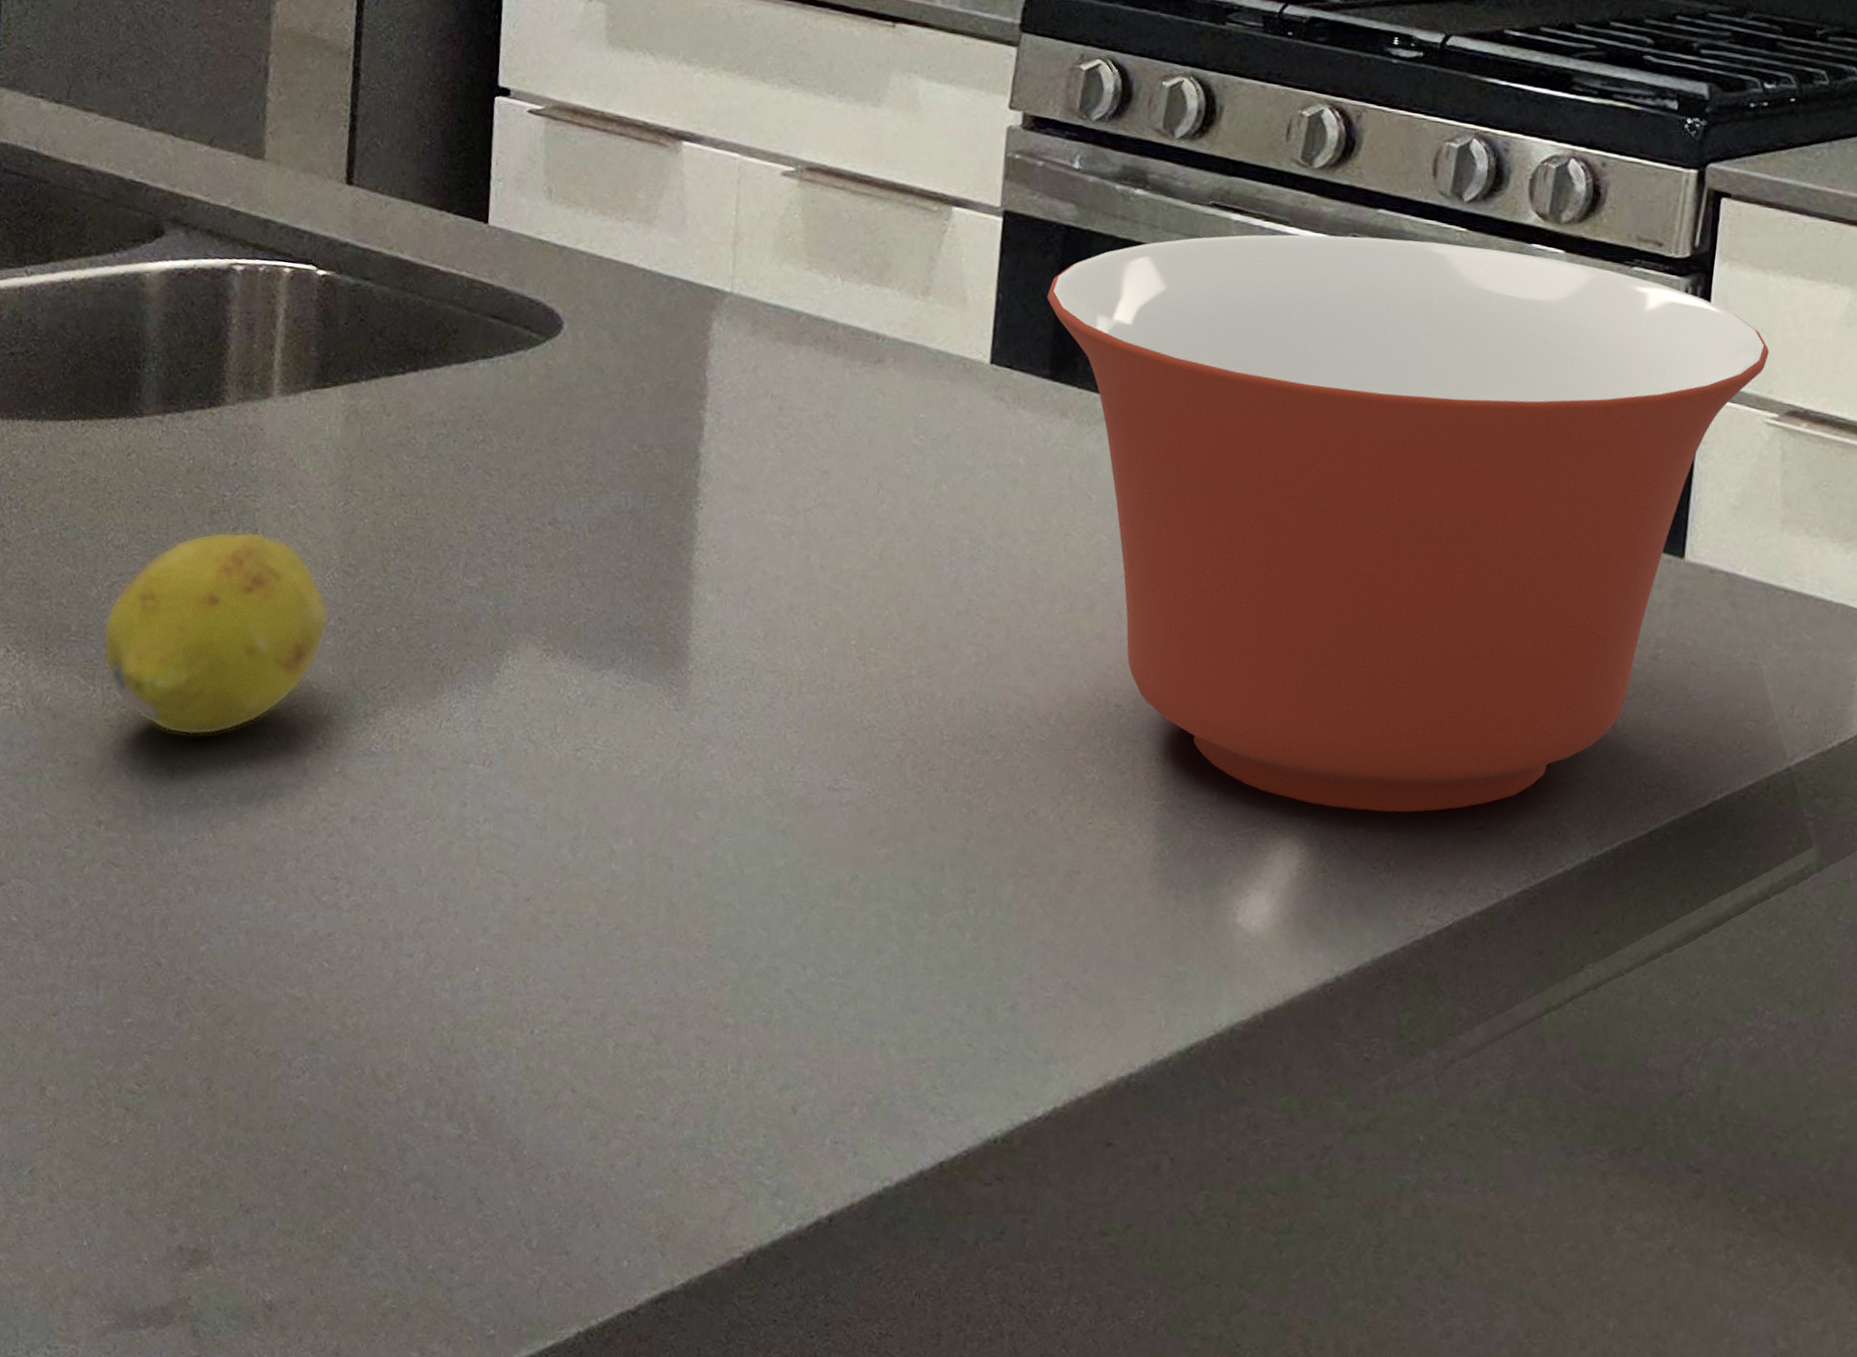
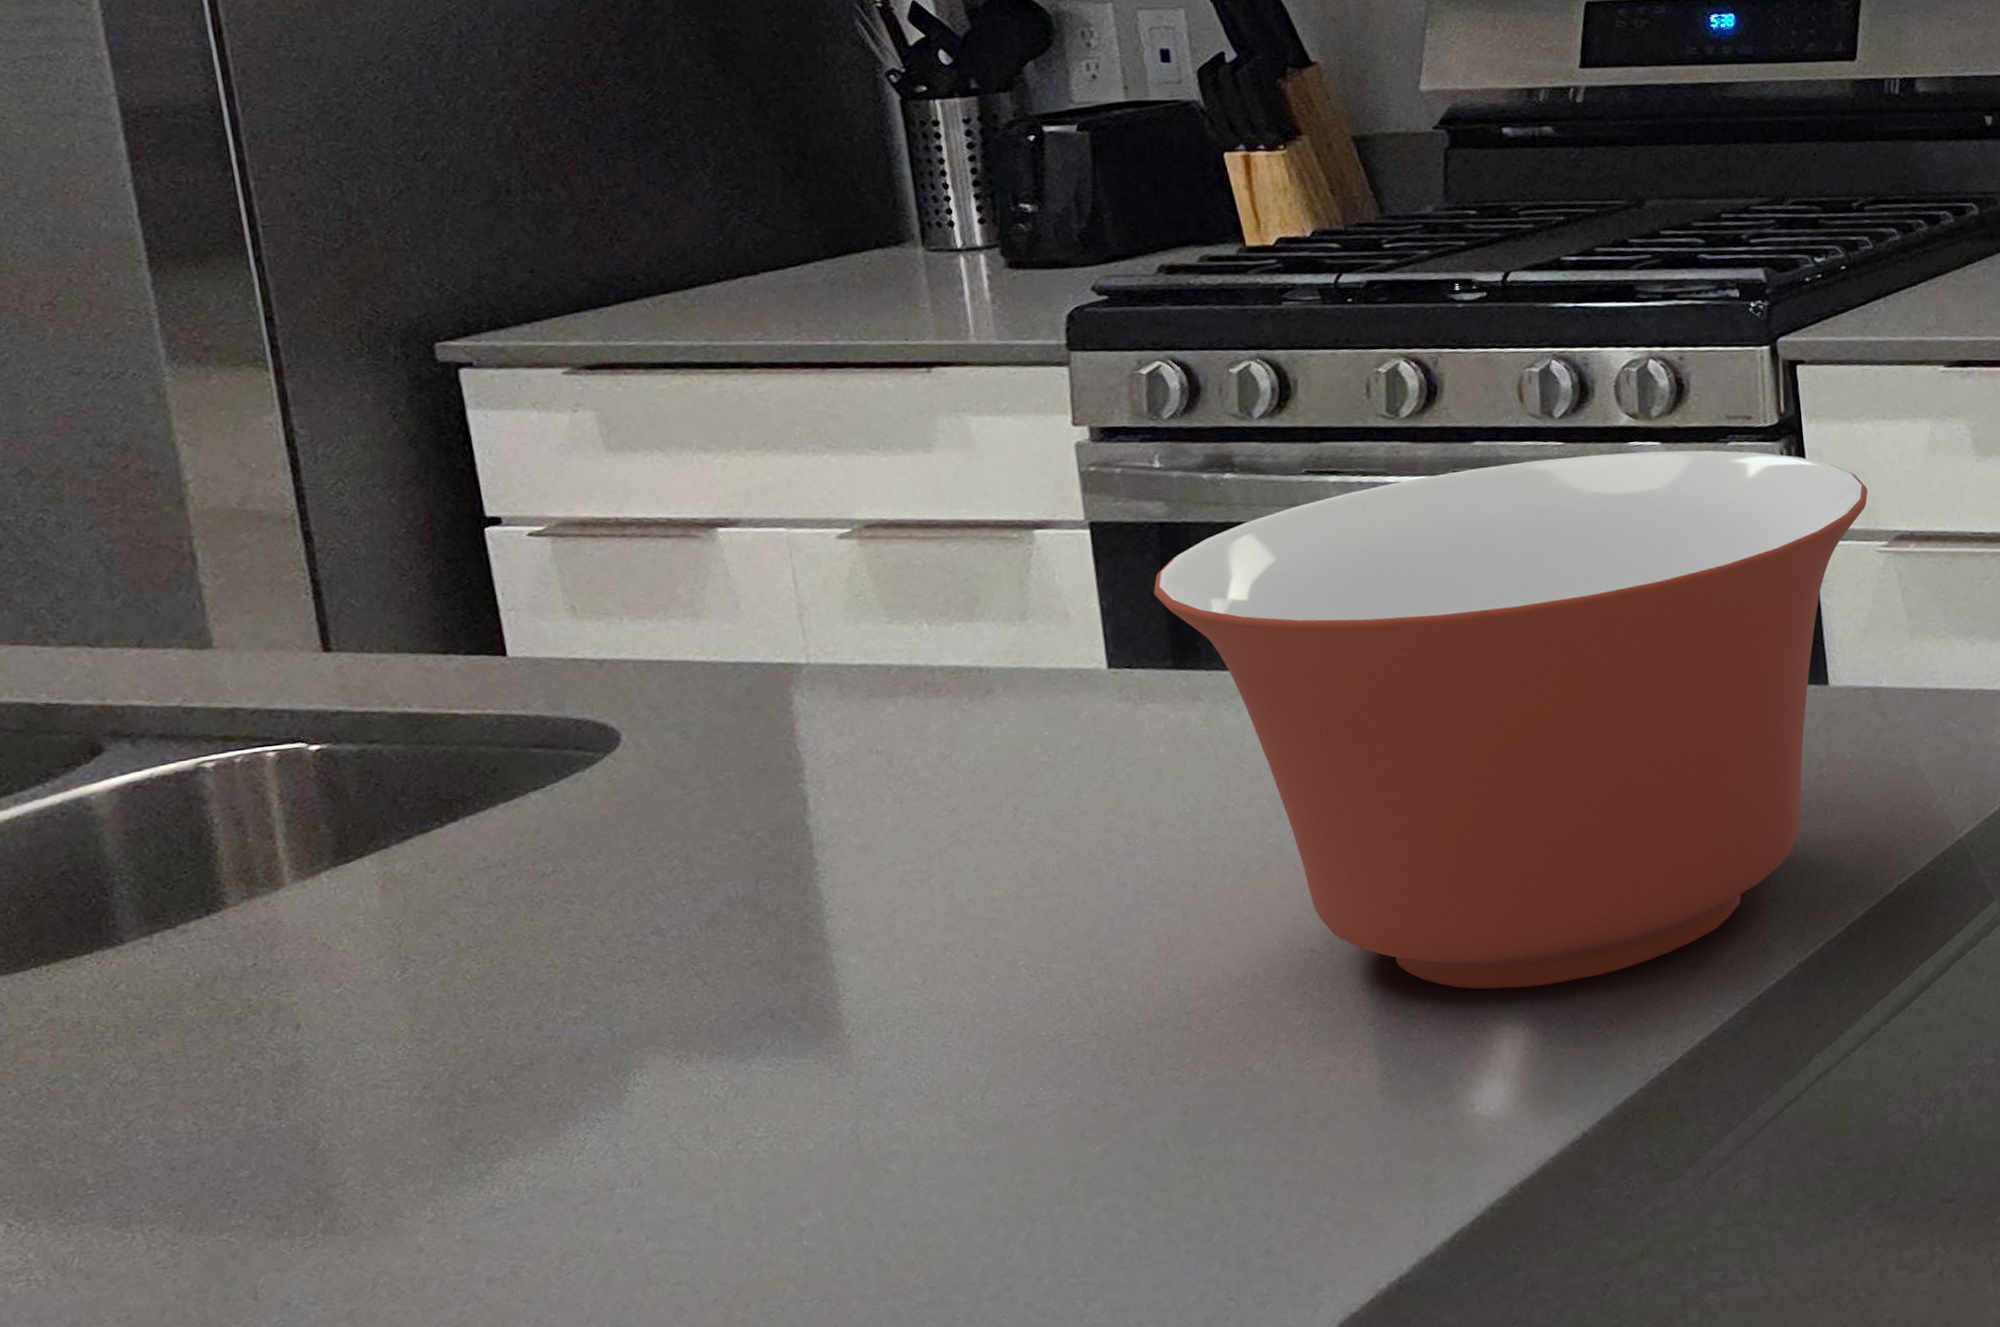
fruit: present [103,531,328,736] -> none [128,1026,411,1255]

